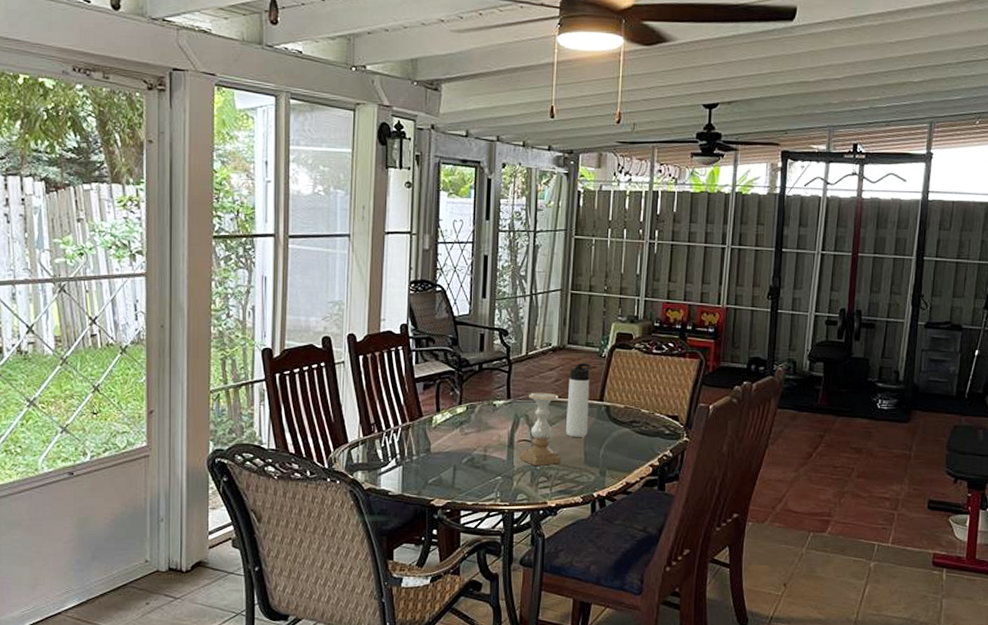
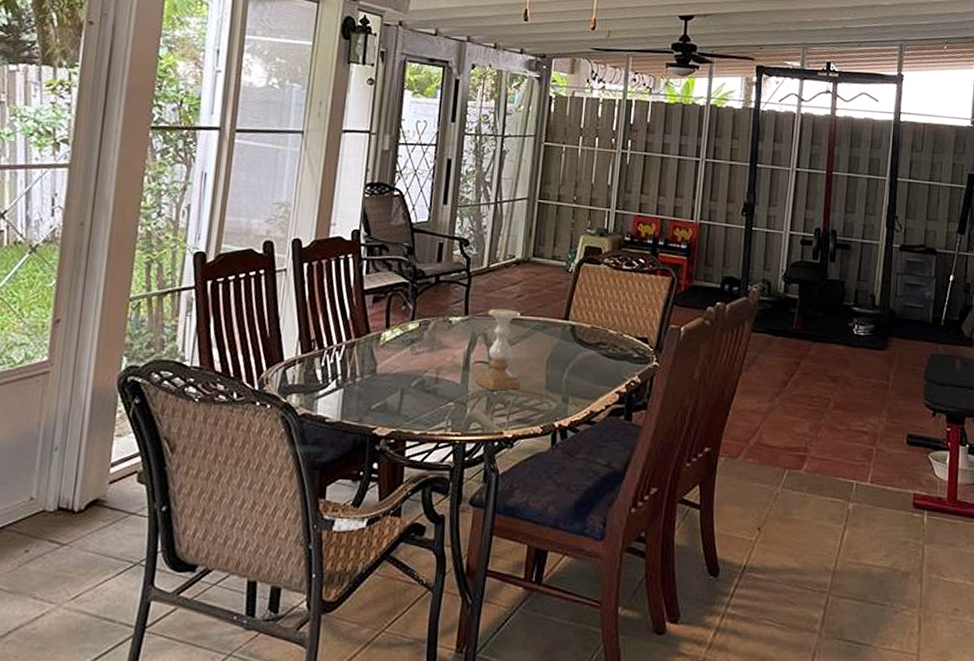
thermos bottle: present [566,363,590,437] -> none [527,278,556,359]

